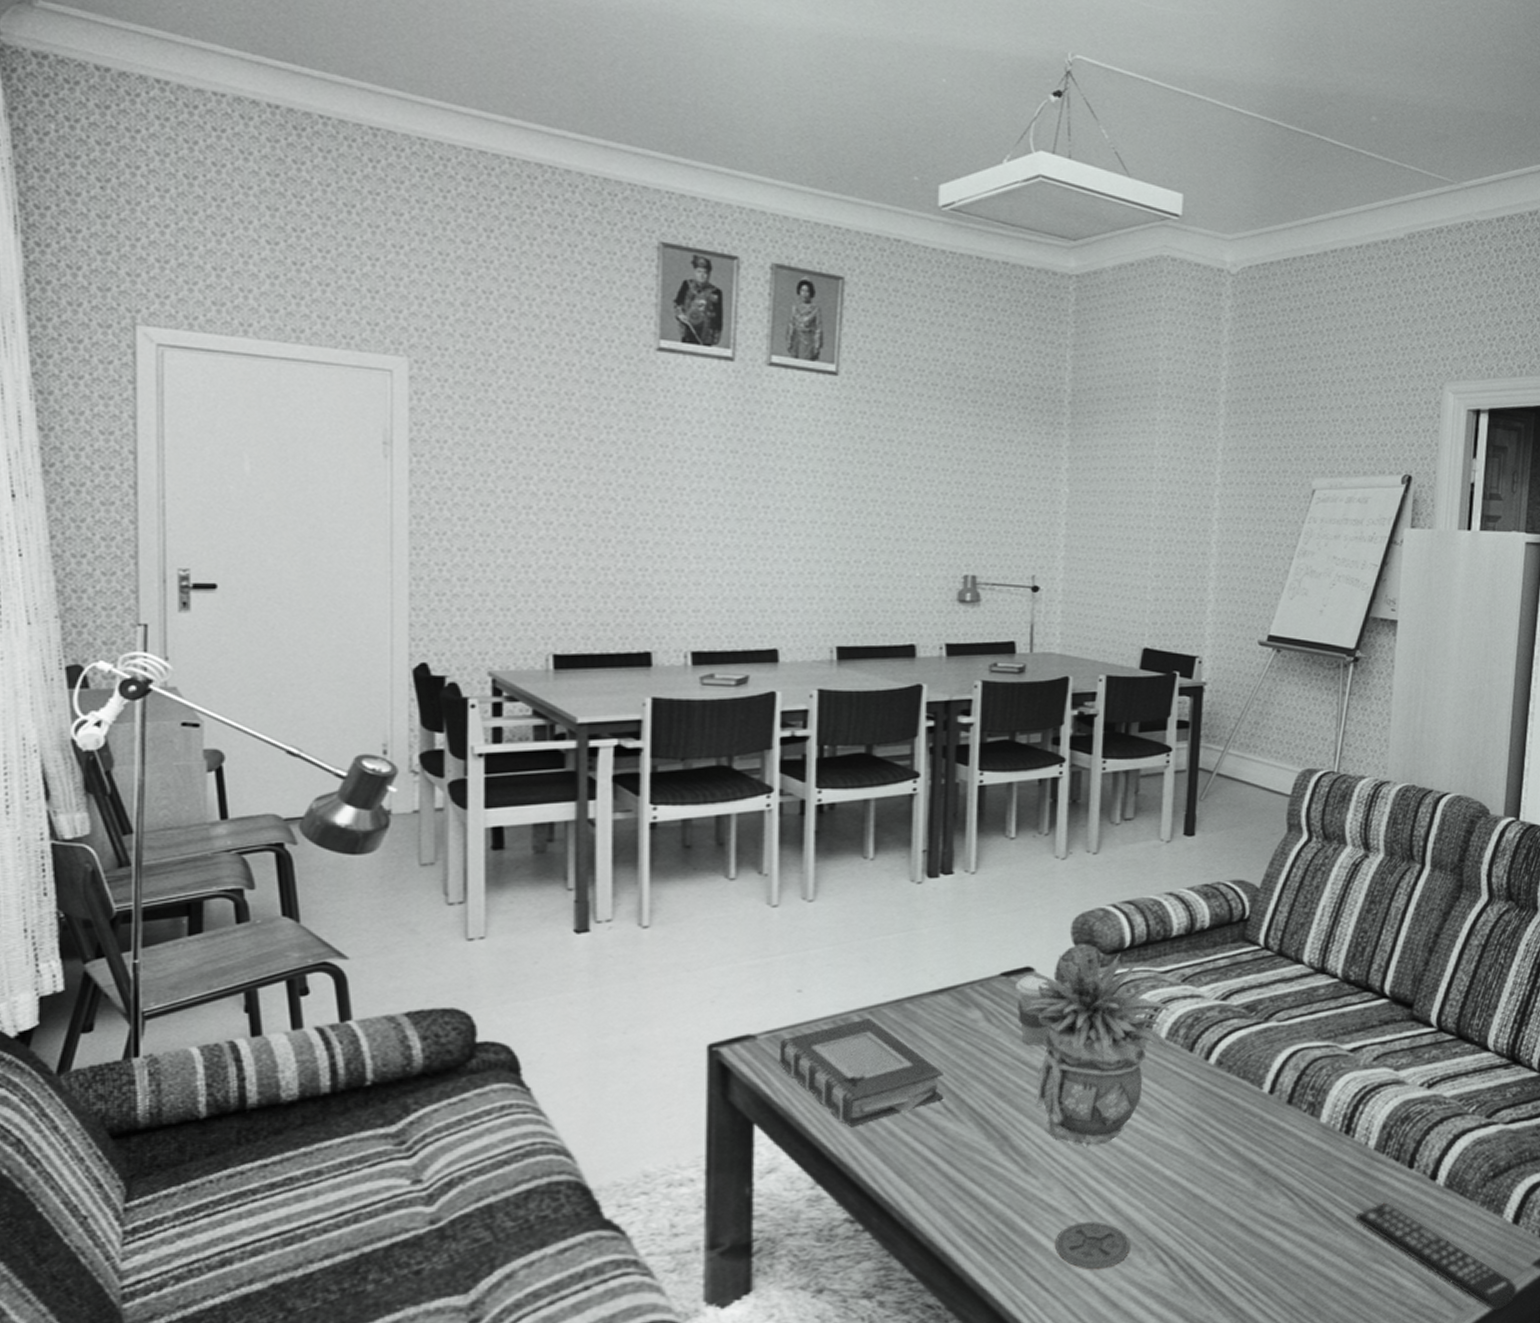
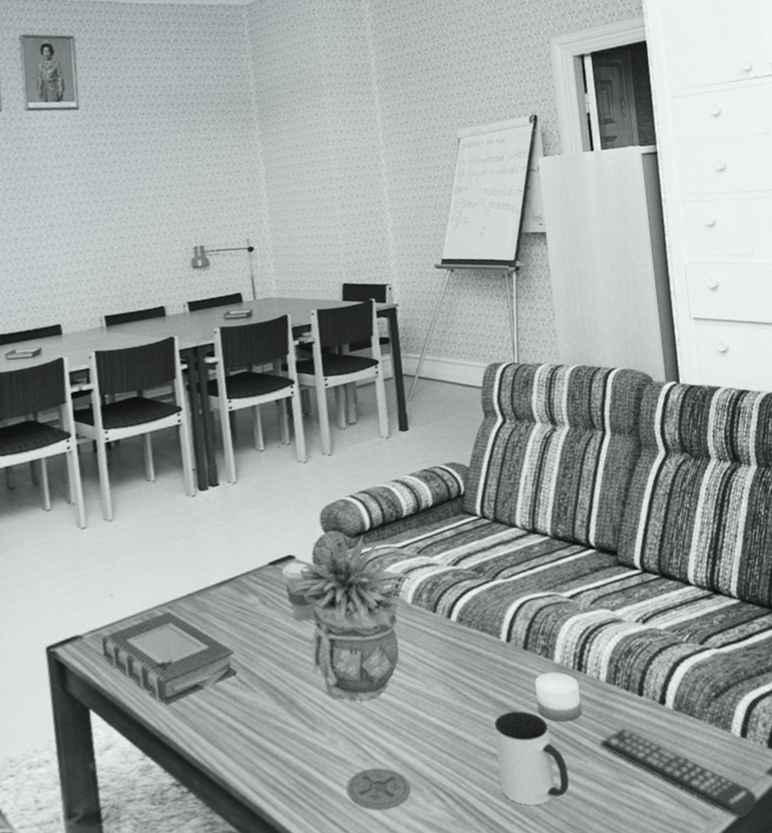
mug: none [1235,1172,1314,1279] -> present [494,711,569,806]
candle: none [1292,1132,1344,1189] -> present [535,671,582,722]

